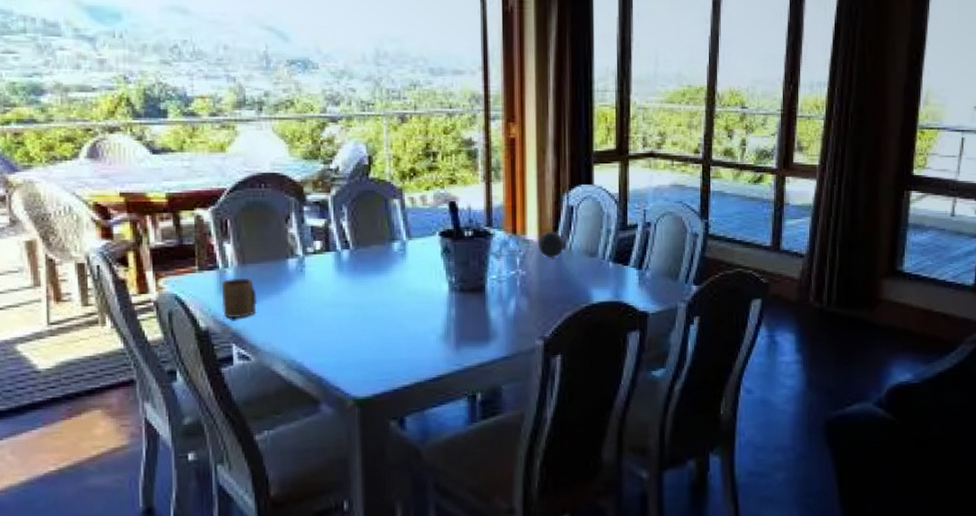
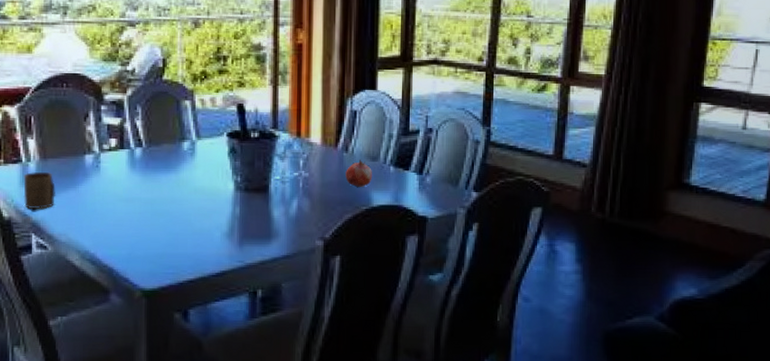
decorative ball: present [538,231,565,258] -> none [322,134,347,161]
fruit: none [564,256,591,284] -> present [345,159,372,187]

